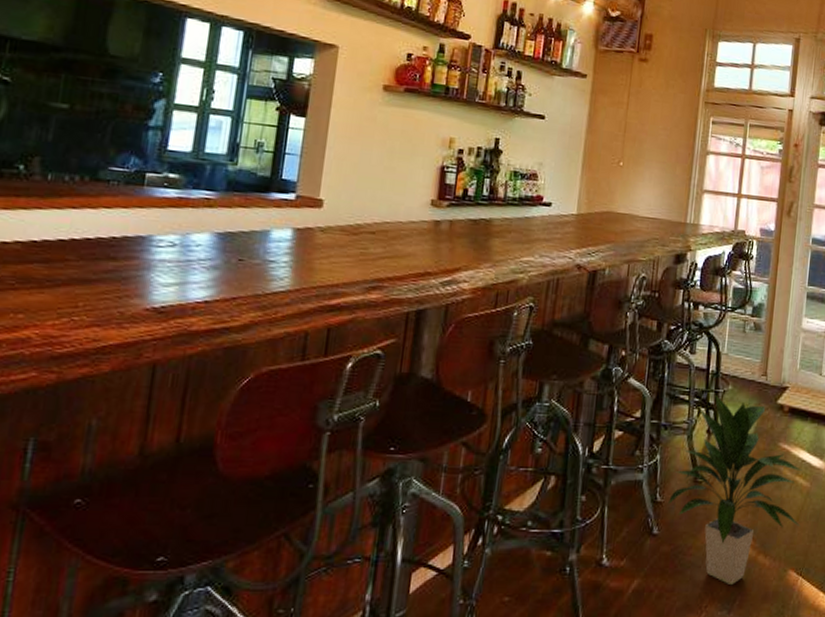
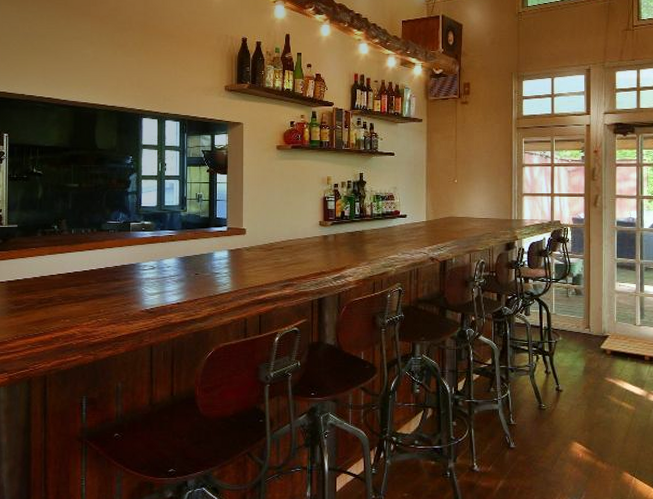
indoor plant: present [667,394,802,586] -> none [519,344,629,484]

